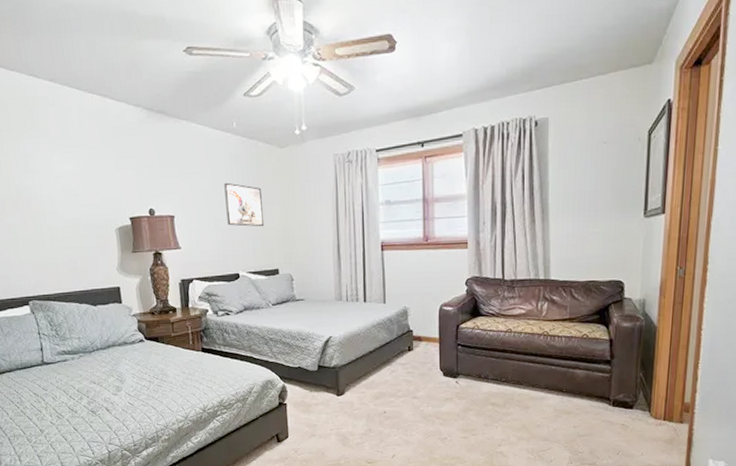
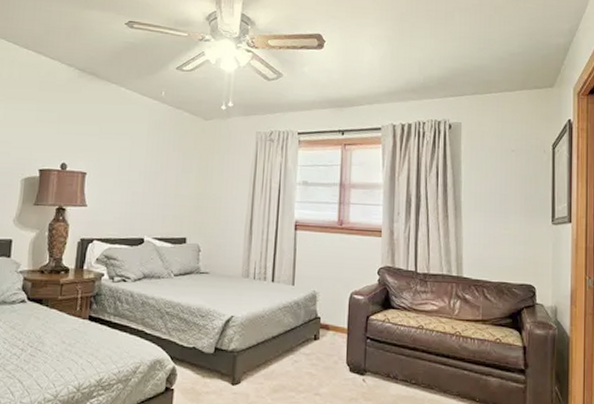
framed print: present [224,182,265,227] -> none [140,146,180,194]

